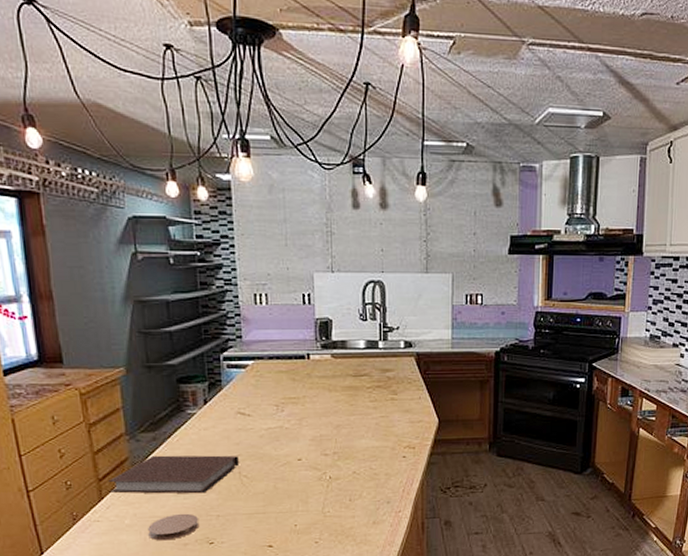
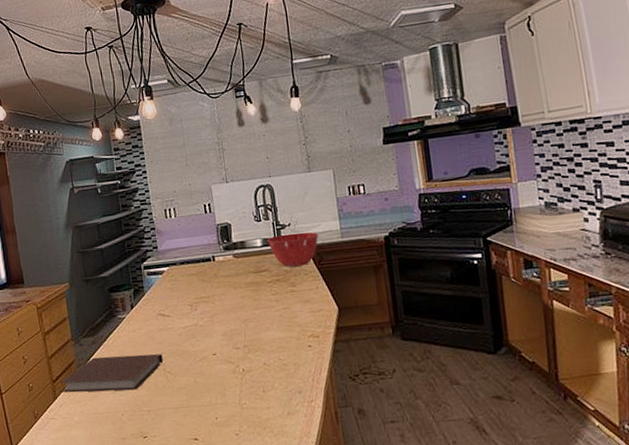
coaster: present [148,513,198,541] -> none [93,409,133,436]
mixing bowl: none [372,338,428,374] -> present [267,232,319,267]

